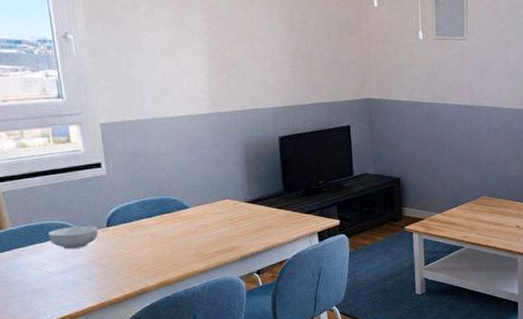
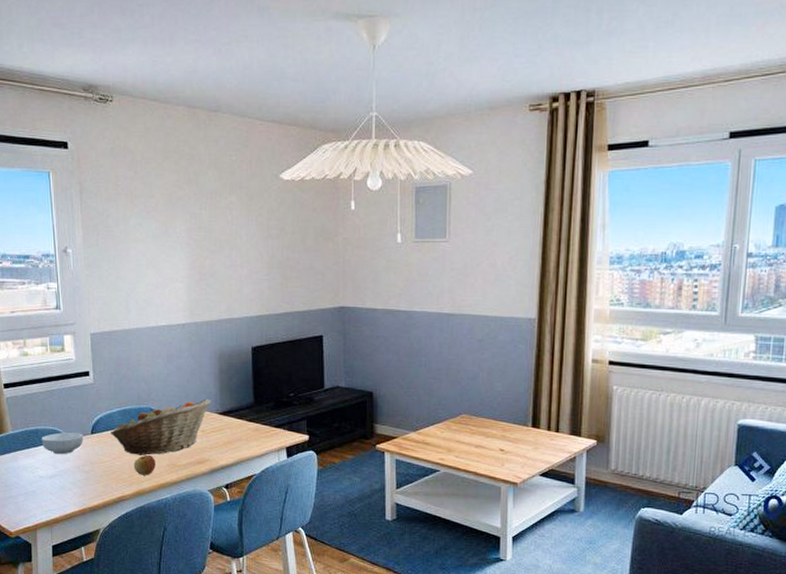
fruit basket: none [129,187,238,246] -> present [111,398,211,455]
apple: none [156,245,181,266] -> present [133,454,156,475]

